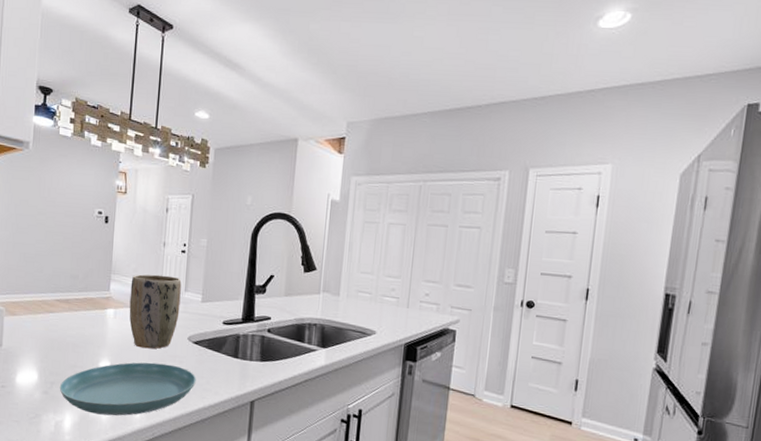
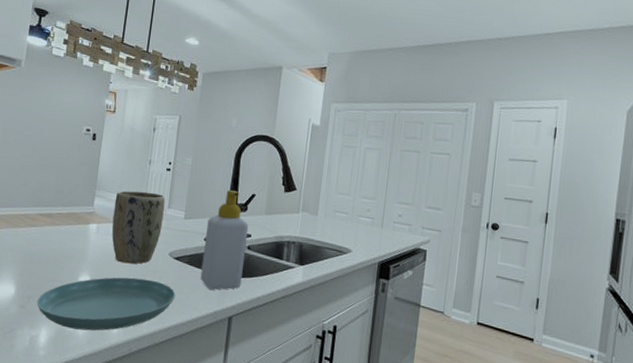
soap bottle: none [220,272,268,374] -> present [200,190,249,290]

